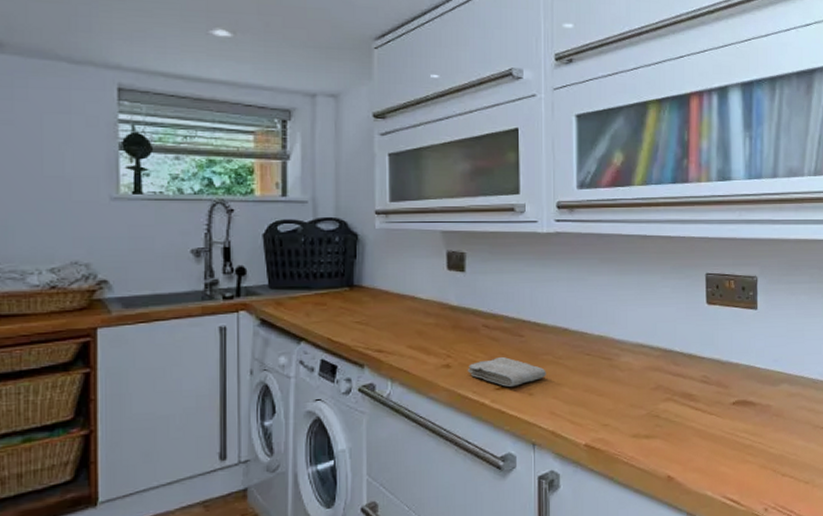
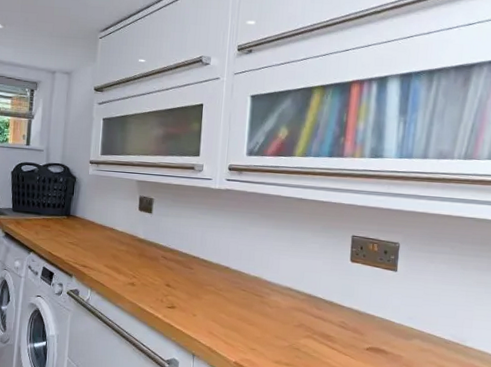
washcloth: present [467,357,546,388] -> none [147,283,209,308]

